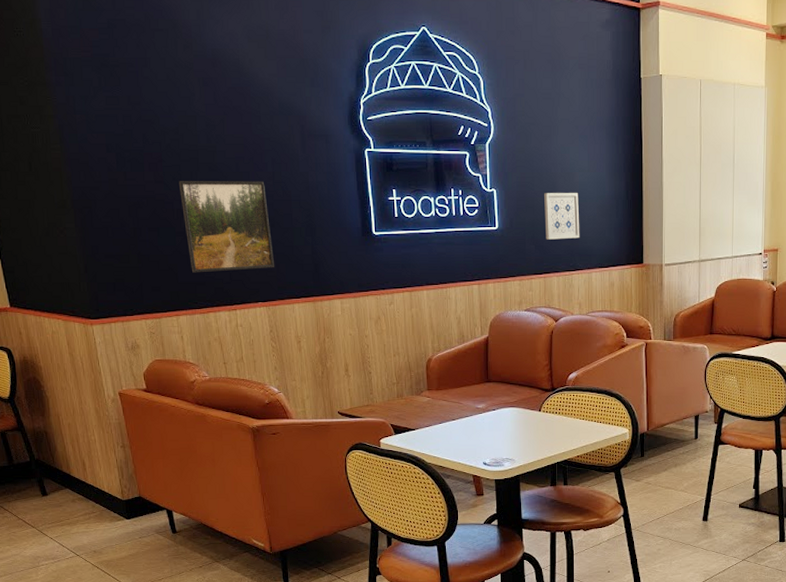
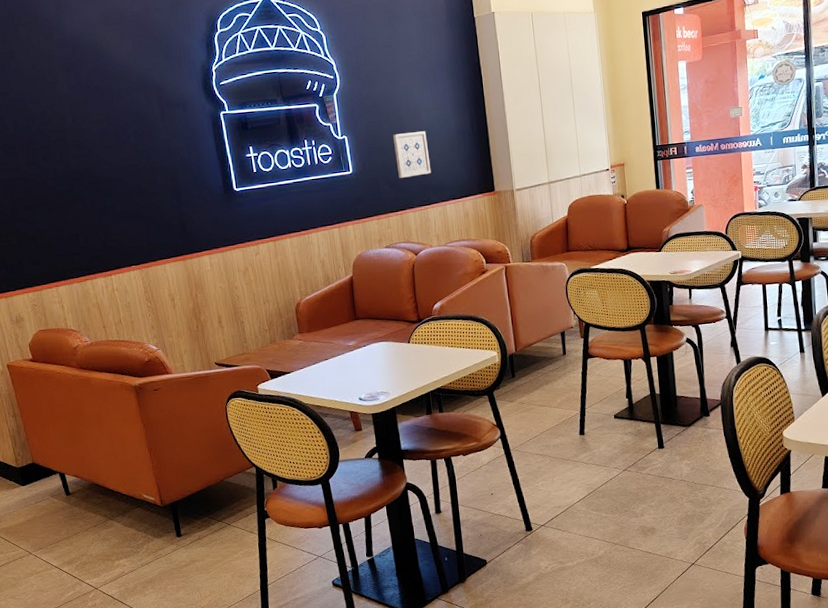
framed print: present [178,181,274,273] -> none [49,152,144,245]

